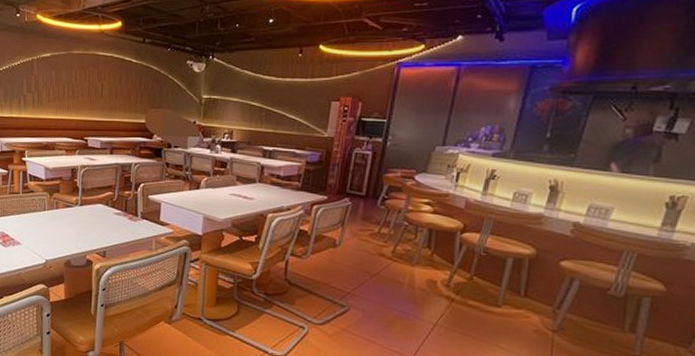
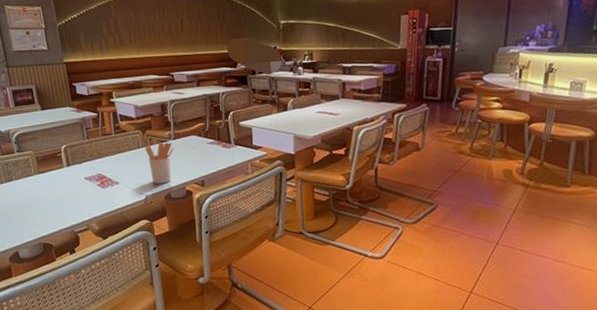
utensil holder: none [50,207,79,250] -> present [145,142,174,184]

